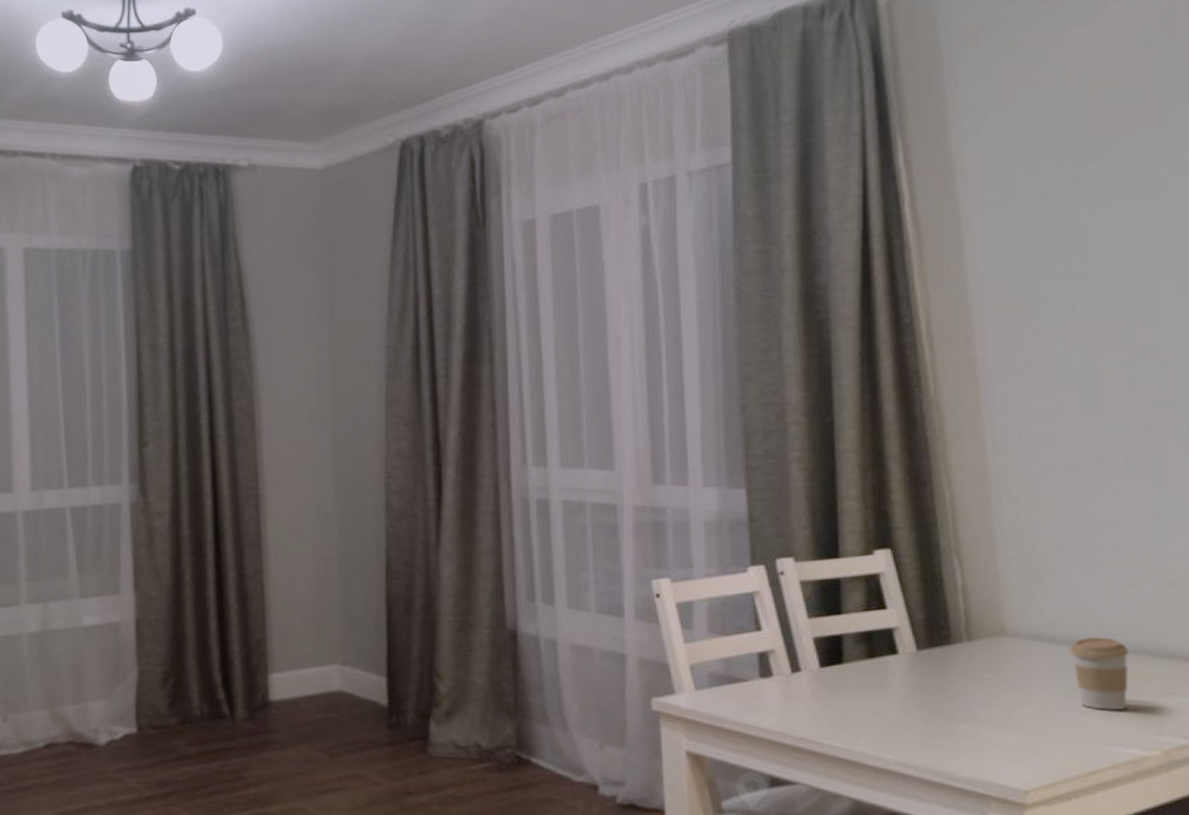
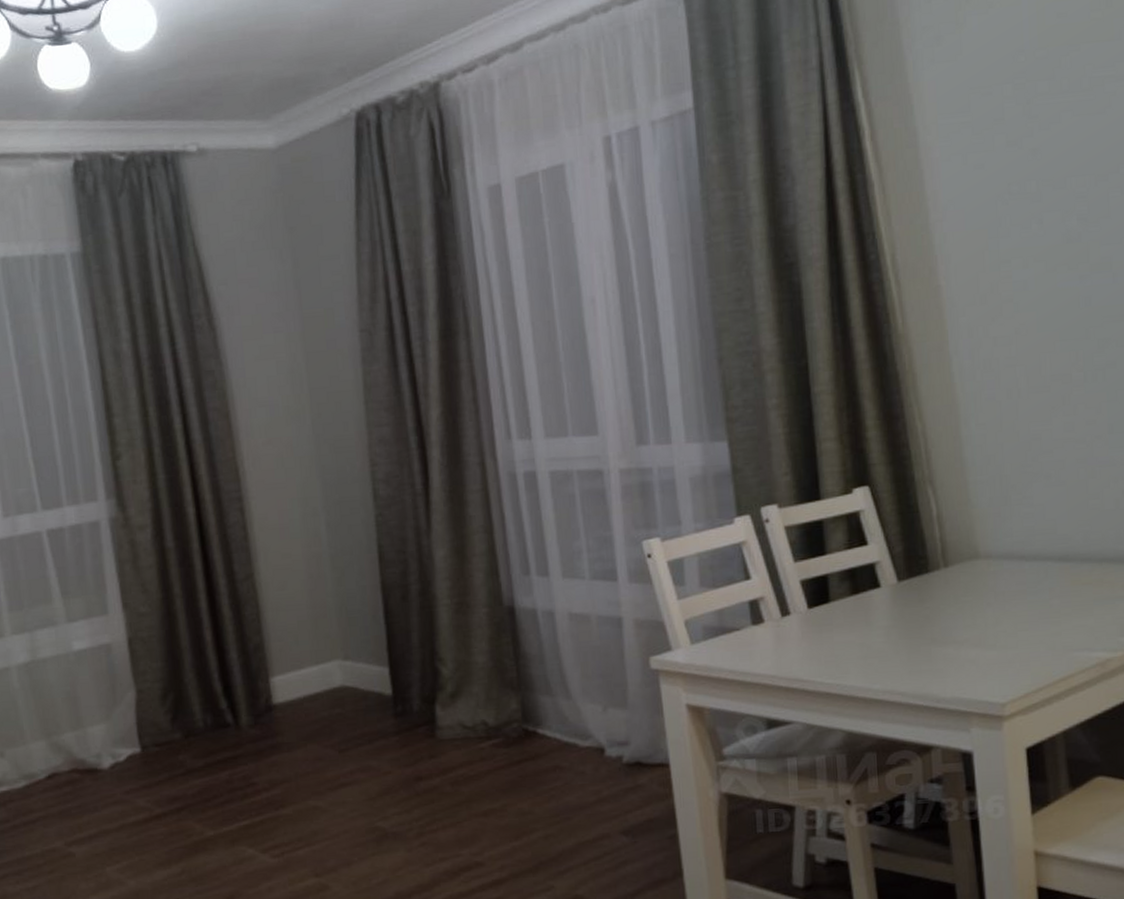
coffee cup: present [1069,636,1130,711] -> none [1038,549,1093,619]

